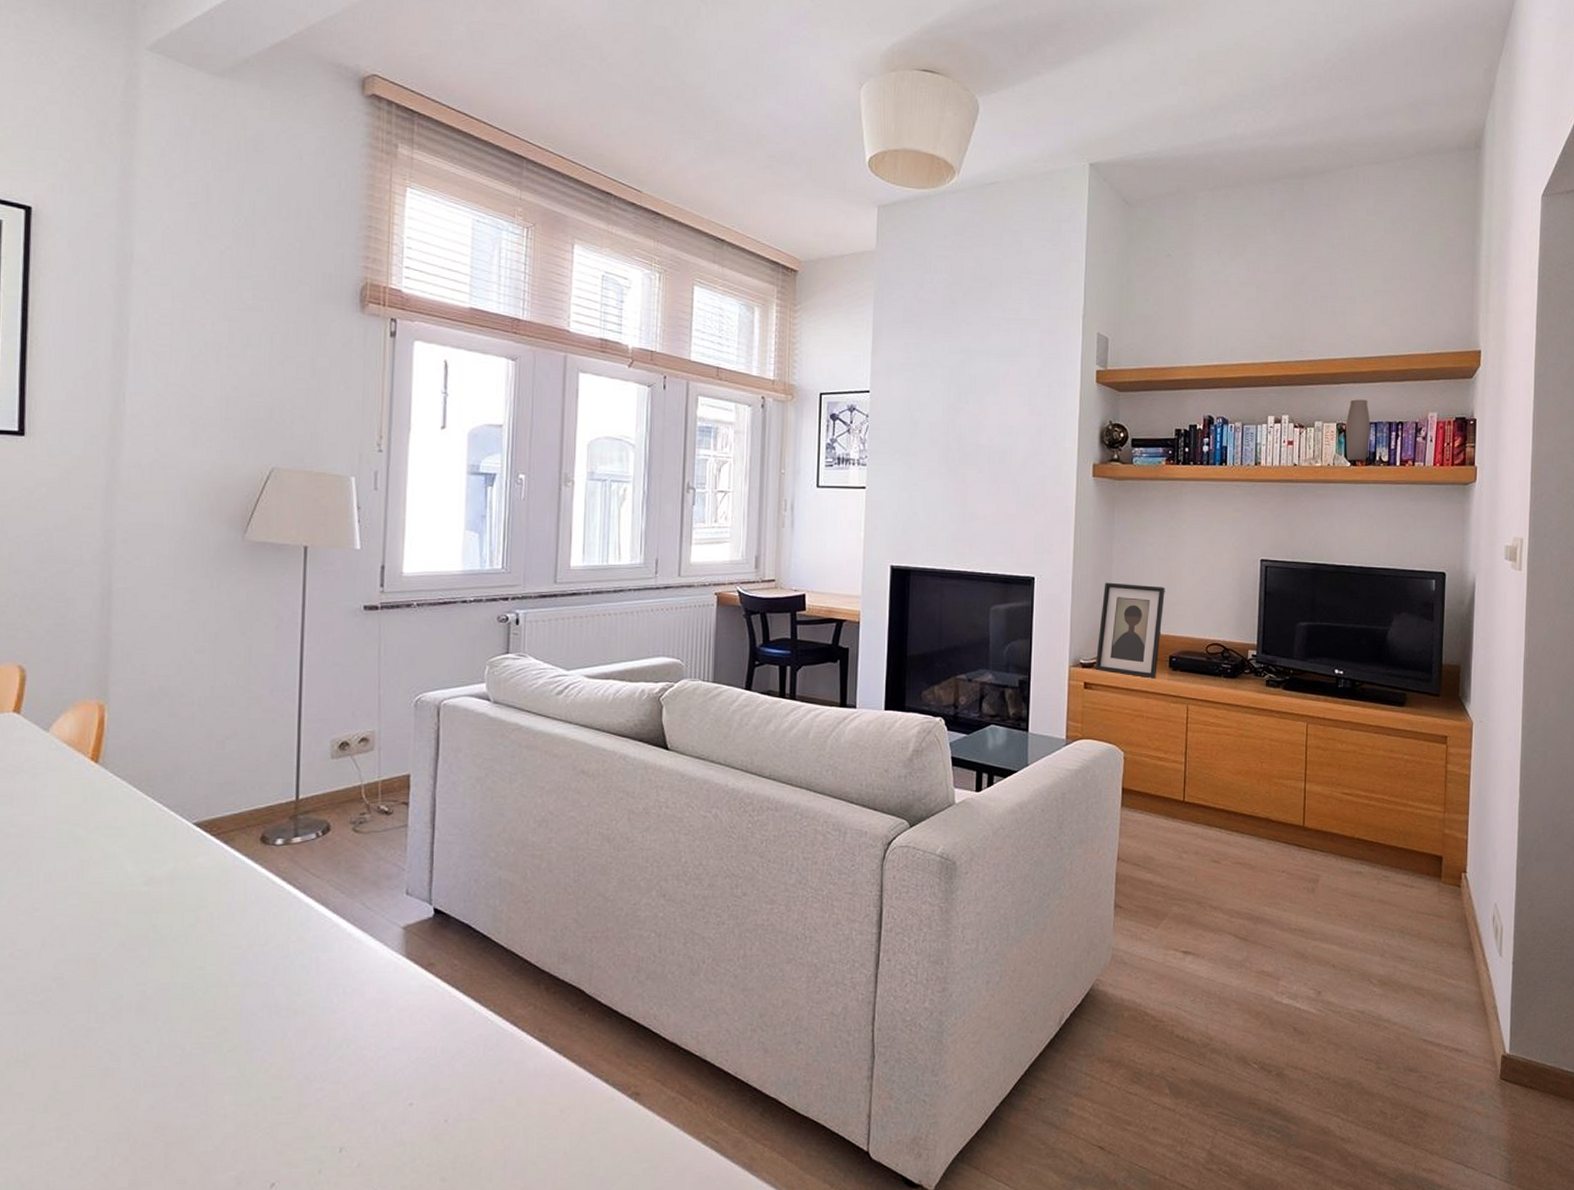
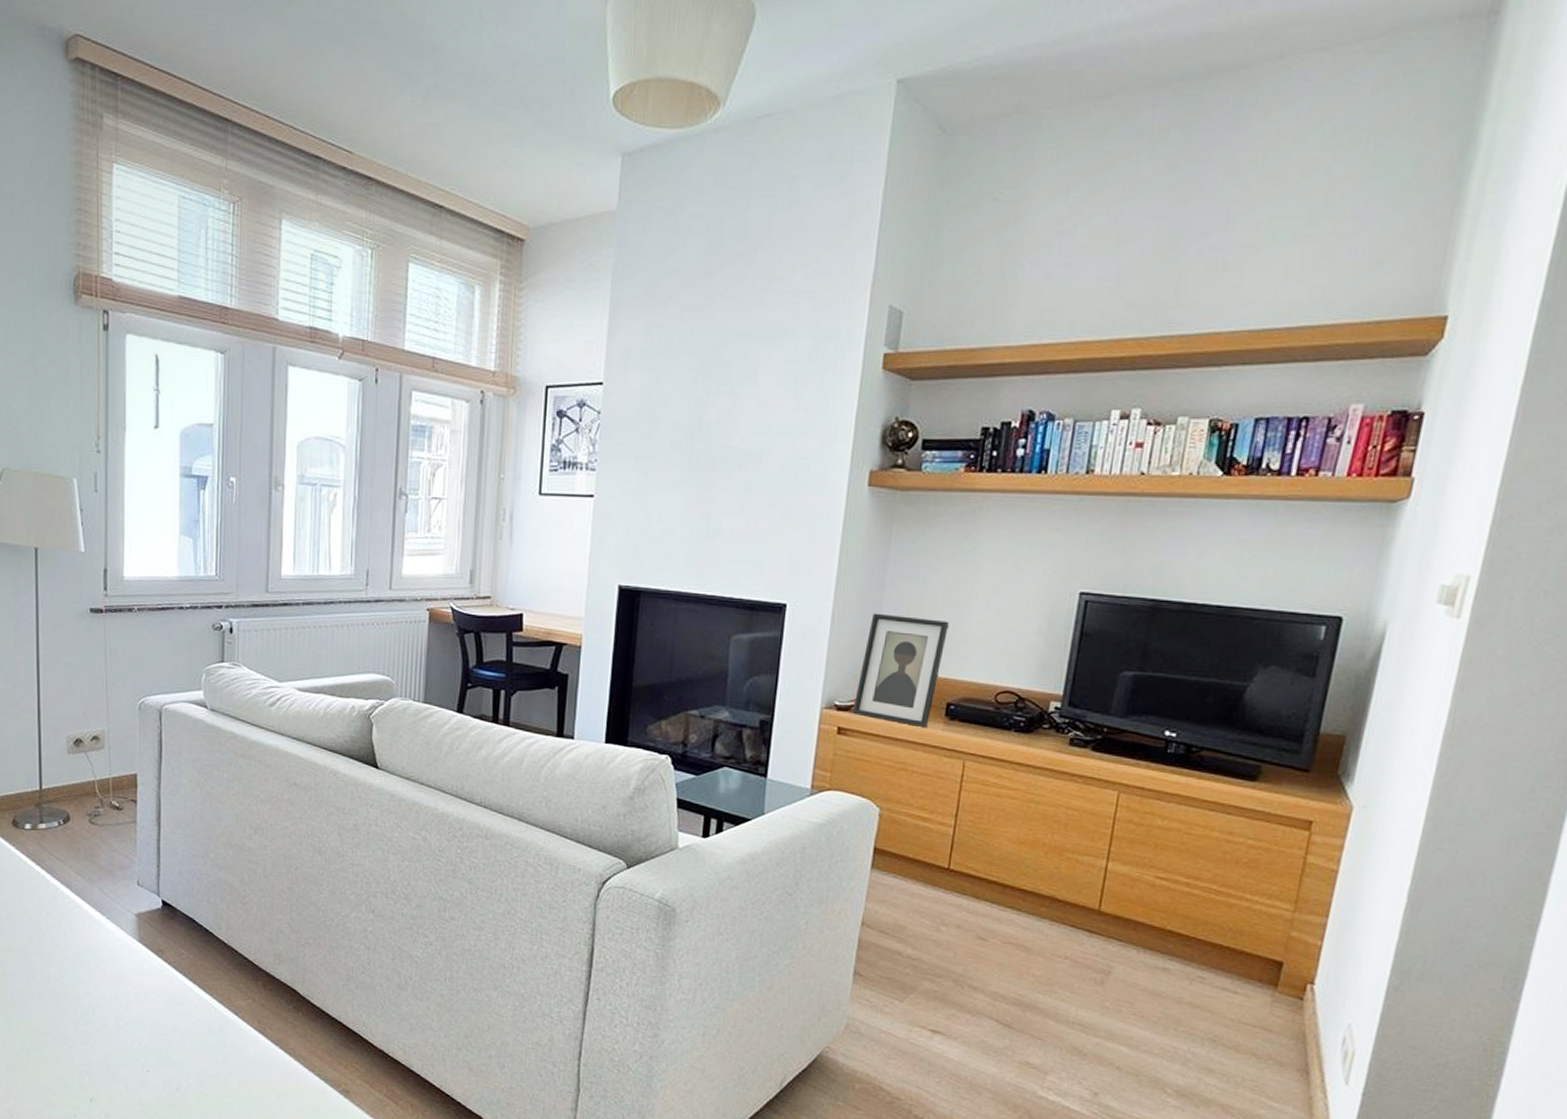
vase: present [1345,399,1371,462] -> none [1218,387,1261,471]

